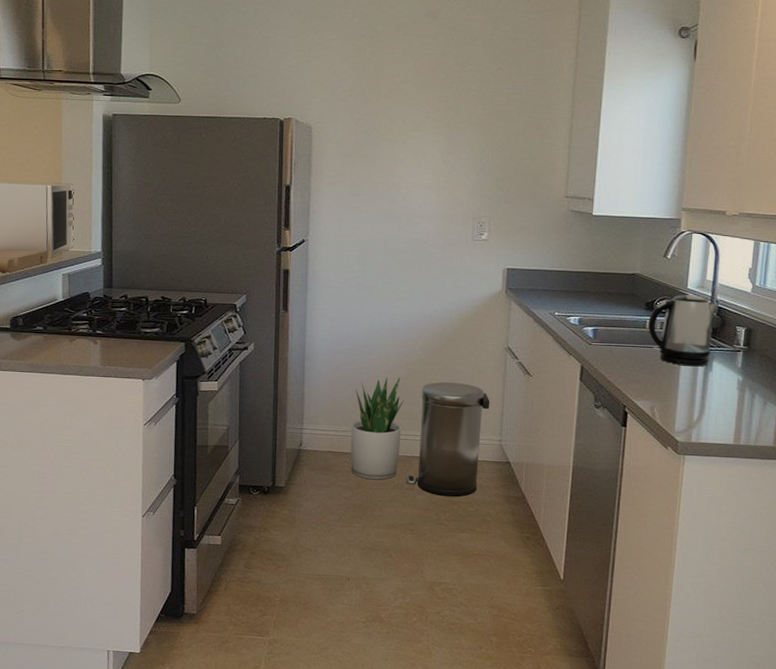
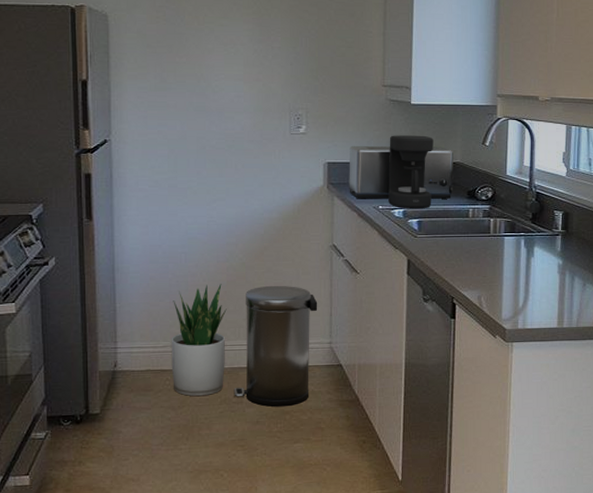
toaster: none [526,253,633,309] -> present [349,145,453,199]
coffee maker: none [565,245,614,317] -> present [388,135,434,208]
kettle: present [648,295,717,366] -> none [471,182,535,252]

